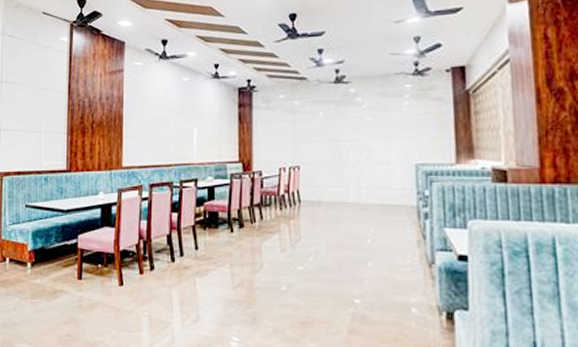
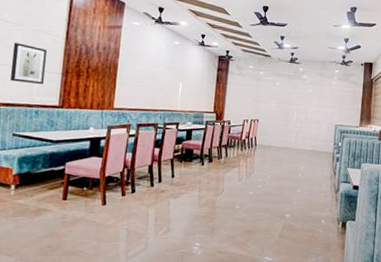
wall art: none [19,105,51,148] -> present [9,43,47,85]

